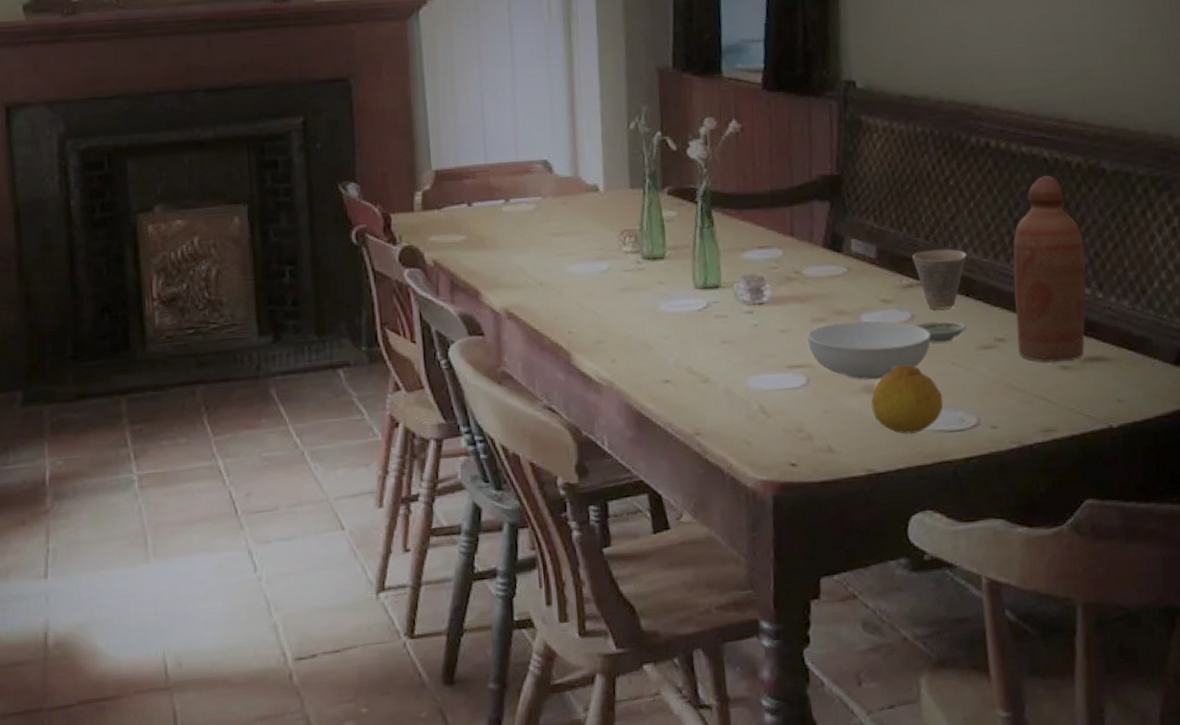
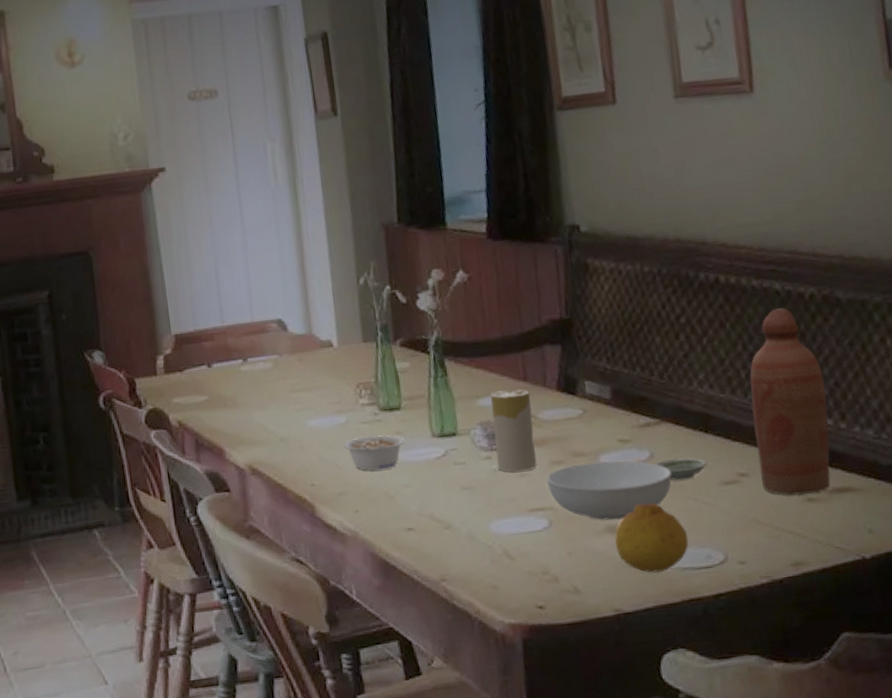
legume: none [603,284,666,320] -> present [343,435,404,471]
candle: none [756,244,799,328] -> present [490,389,537,472]
cup: present [912,249,966,310] -> none [647,386,703,447]

